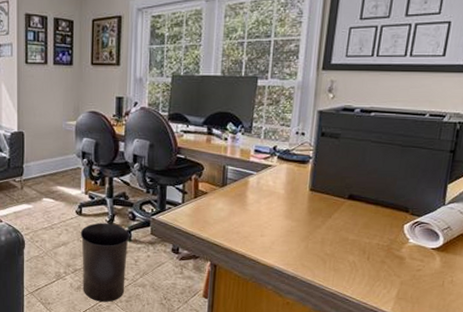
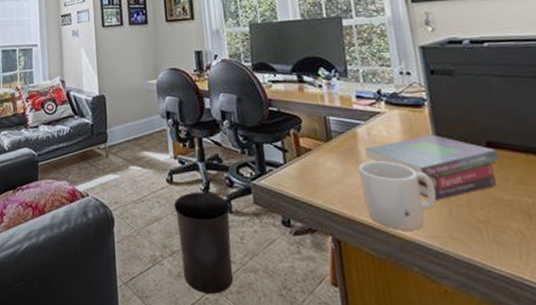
mug: none [242,205,301,259] -> present [358,161,437,230]
books: none [251,186,356,238] -> present [365,134,500,200]

